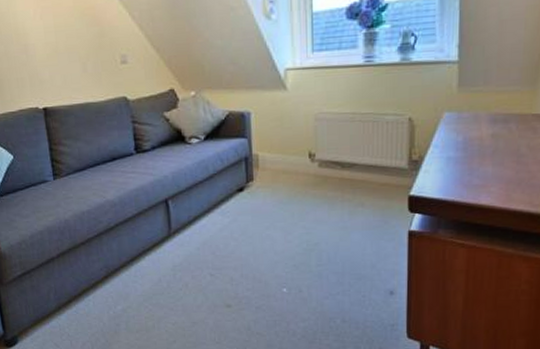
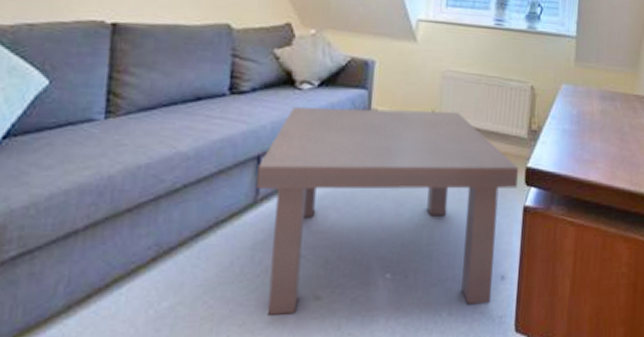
coffee table: none [166,149,402,317] -> present [255,107,519,315]

